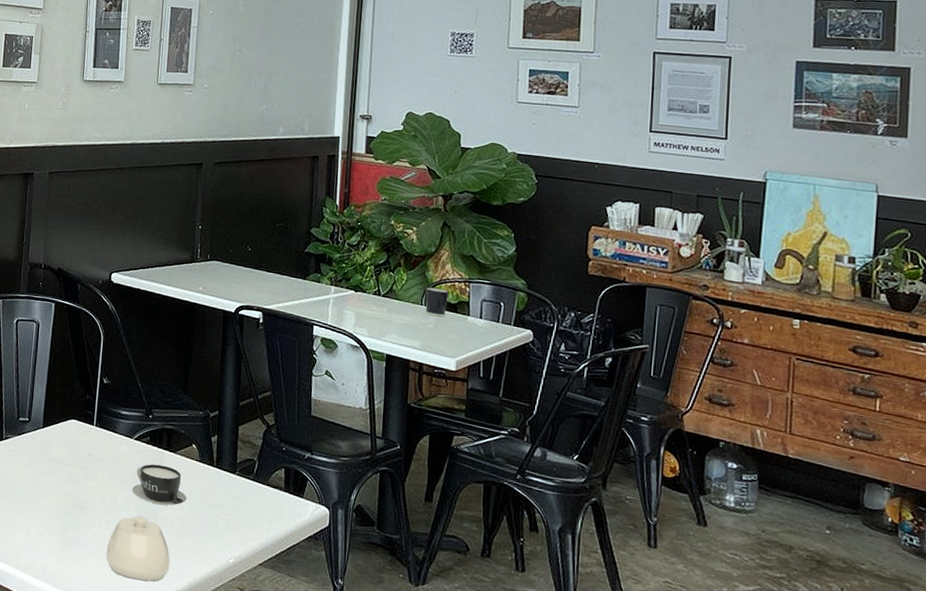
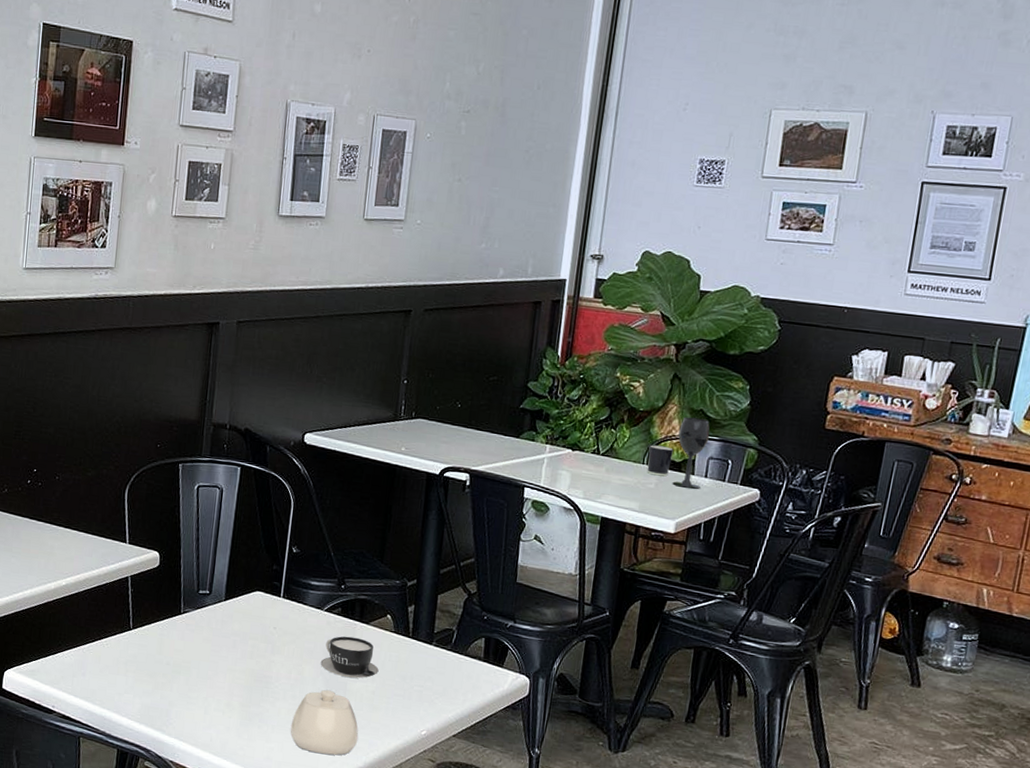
wine glass: none [450,261,481,329] -> present [672,416,710,489]

